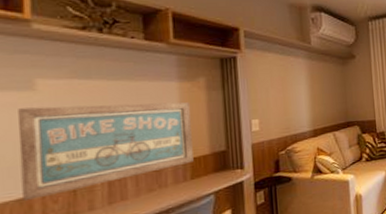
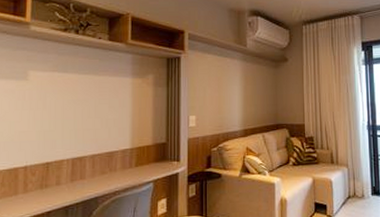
wall art: present [18,102,194,201] -> none [12,94,139,171]

